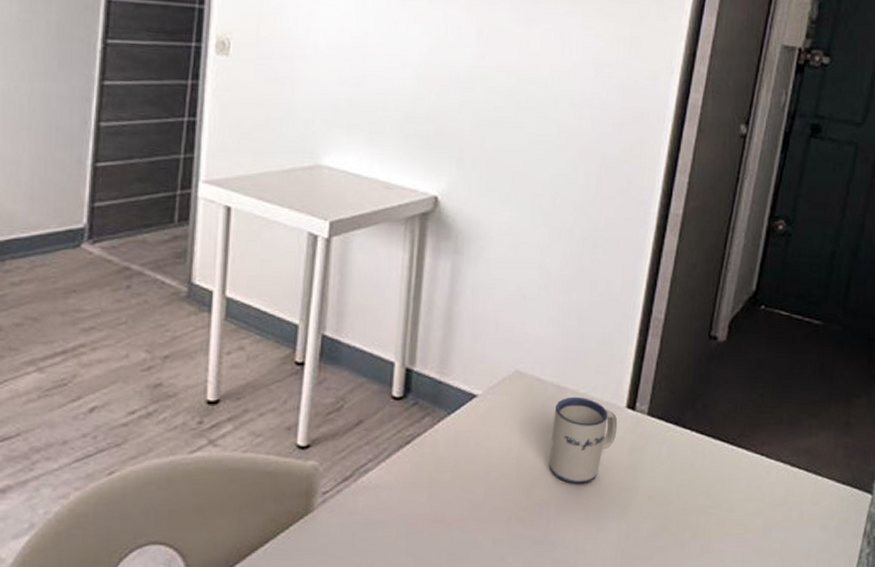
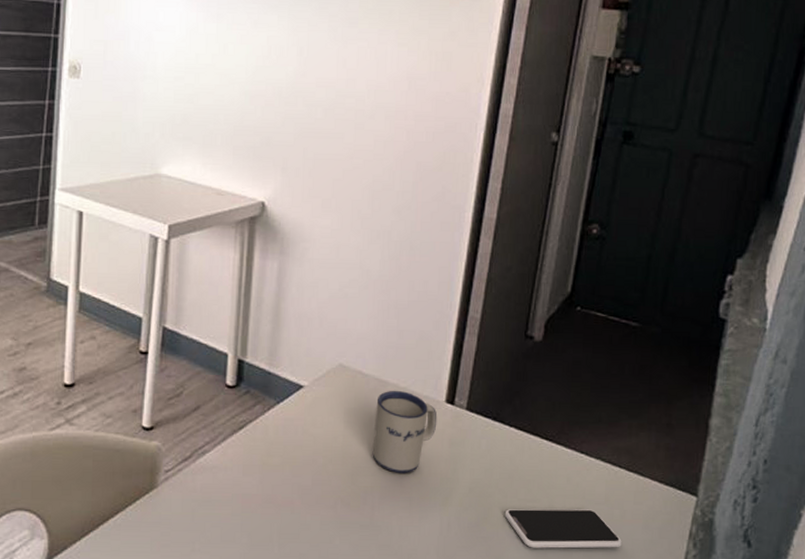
smartphone: none [684,512,799,555] -> present [504,508,622,549]

